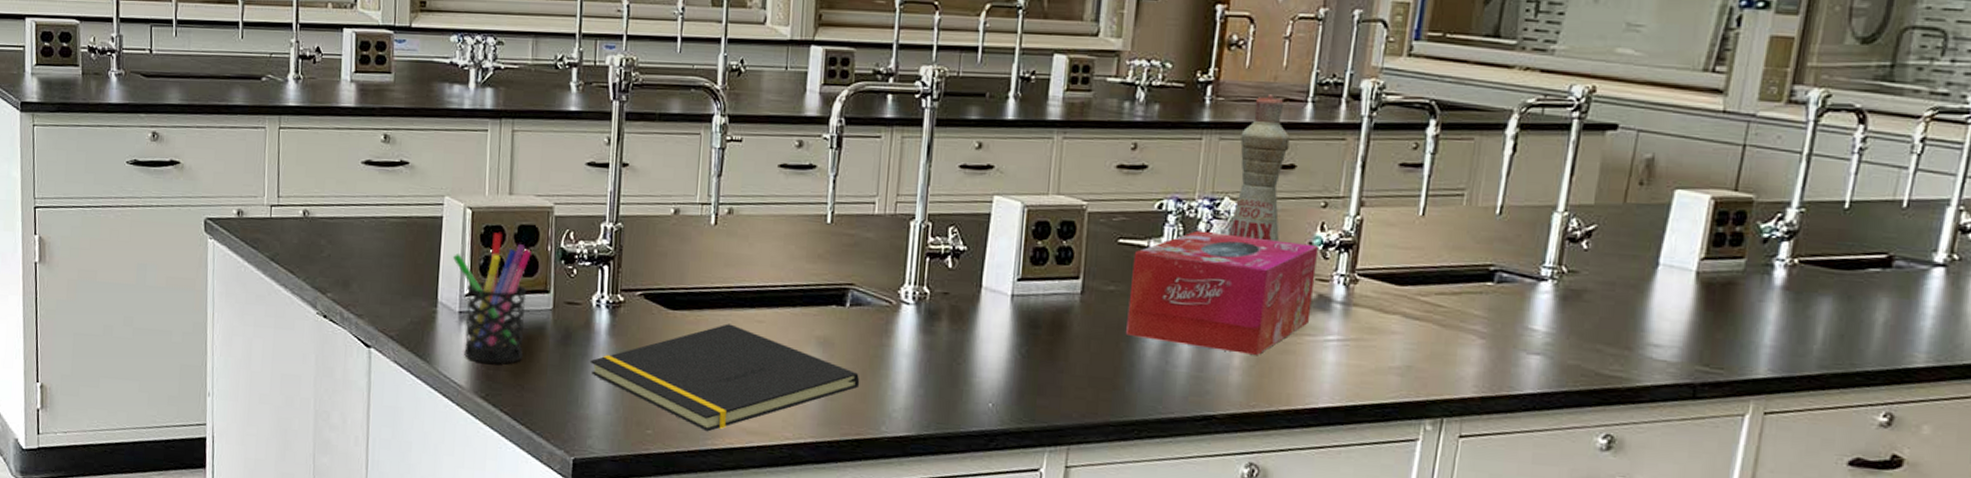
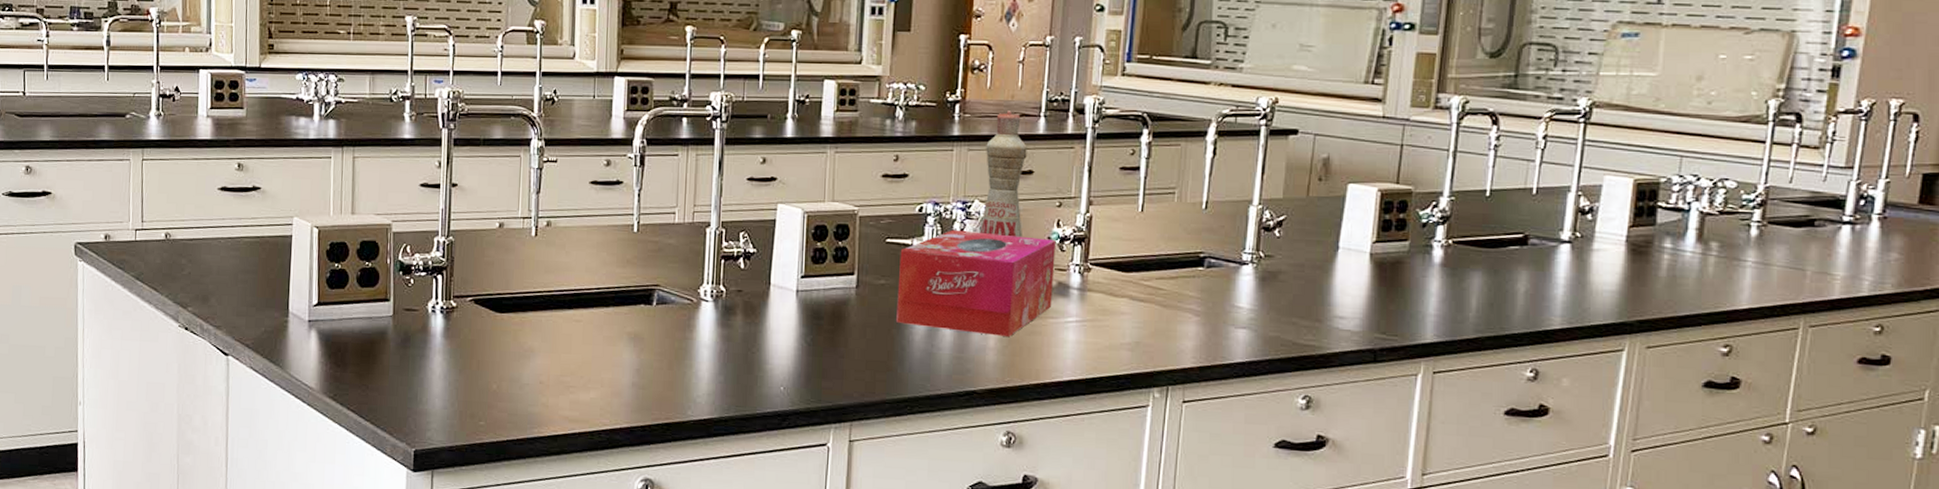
pen holder: present [452,231,531,363] -> none [301,247,372,366]
notepad: present [590,323,860,432] -> none [427,324,668,421]

